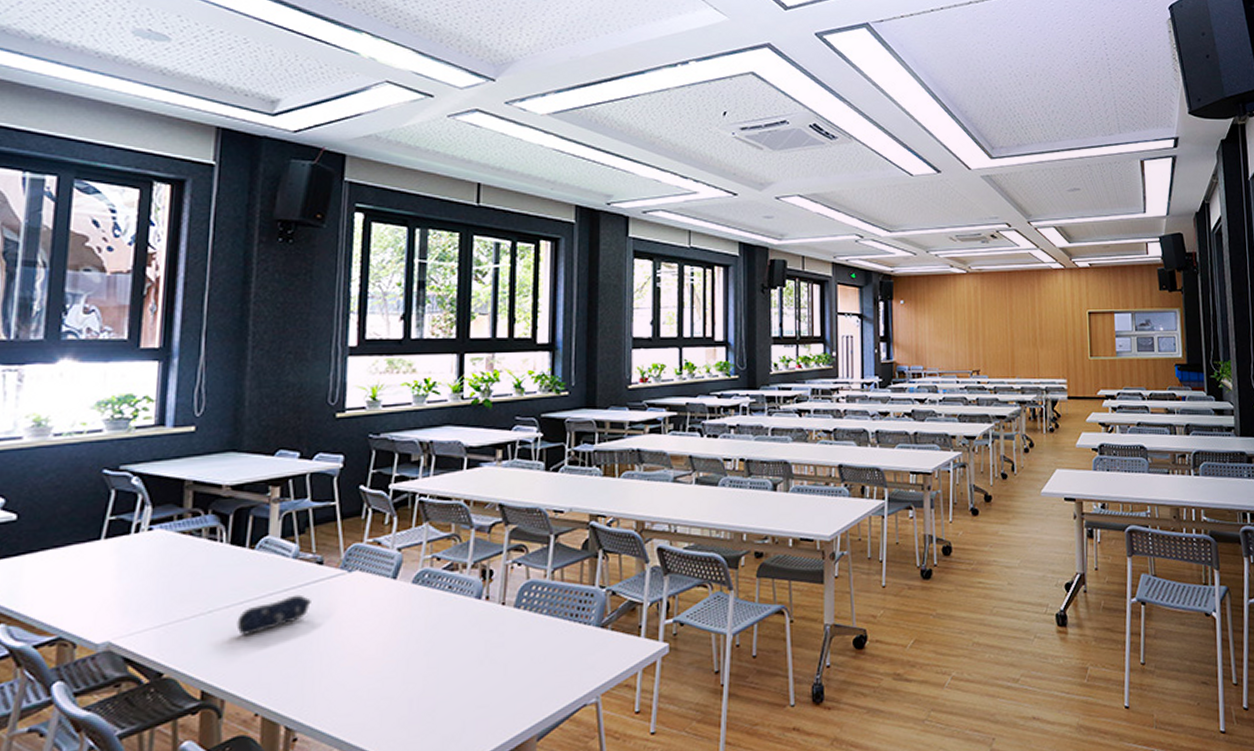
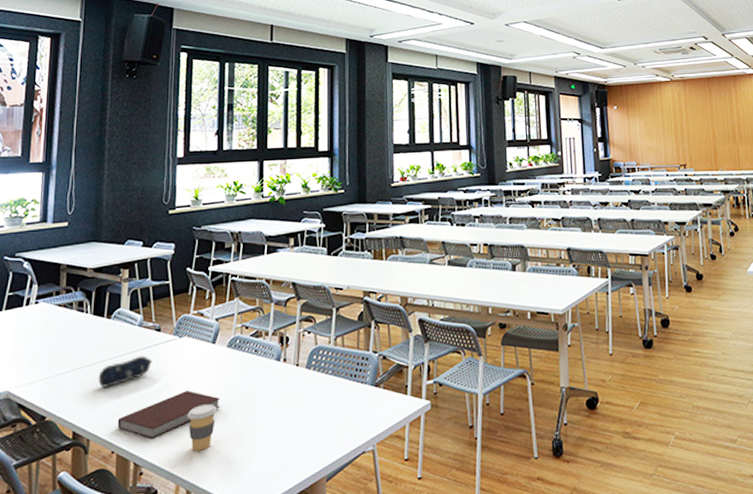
notebook: none [262,637,402,698] -> present [117,391,220,440]
coffee cup: none [357,652,398,710] -> present [187,403,217,451]

